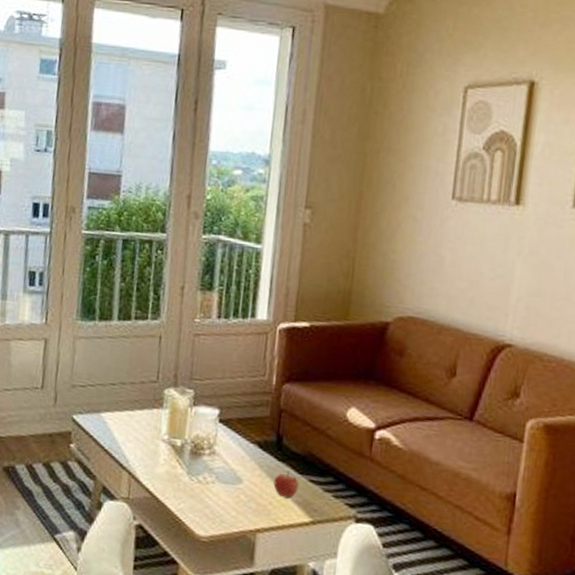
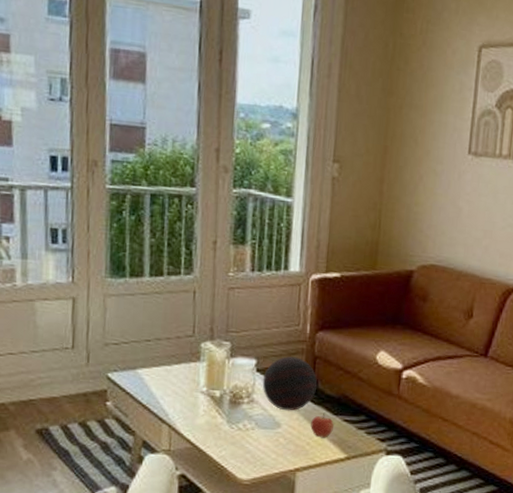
decorative orb: none [224,407,283,467] -> present [262,355,318,411]

